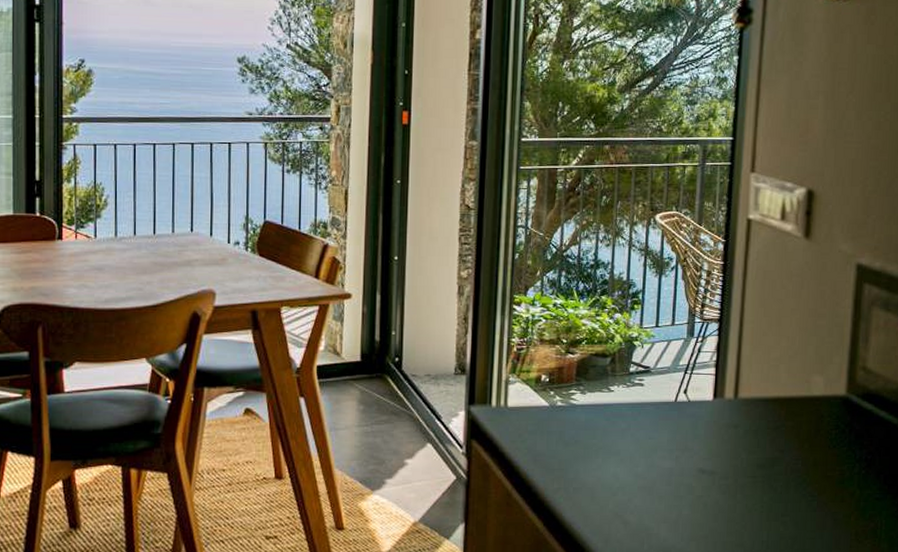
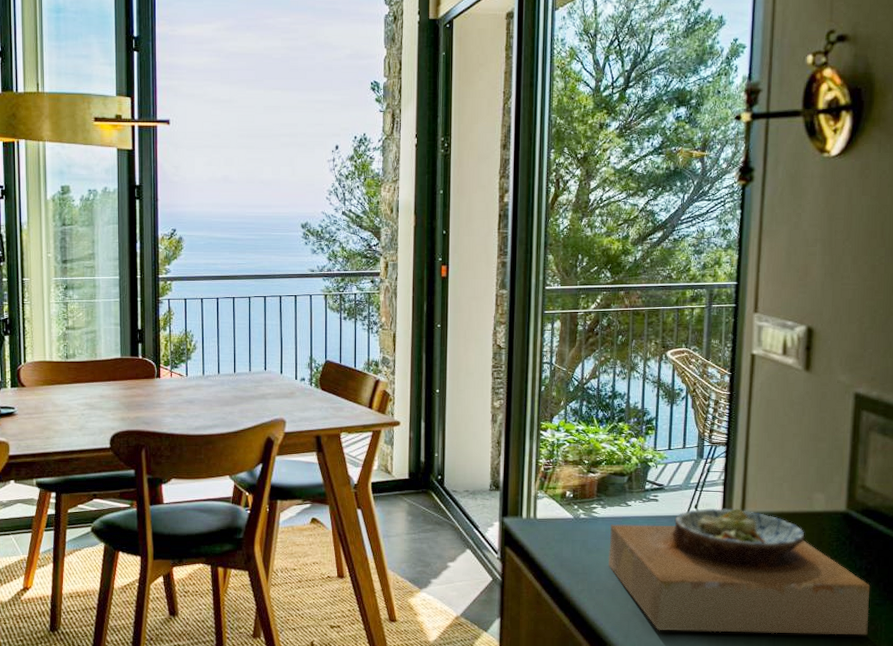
bowl: none [587,394,871,535] -> present [608,508,871,636]

